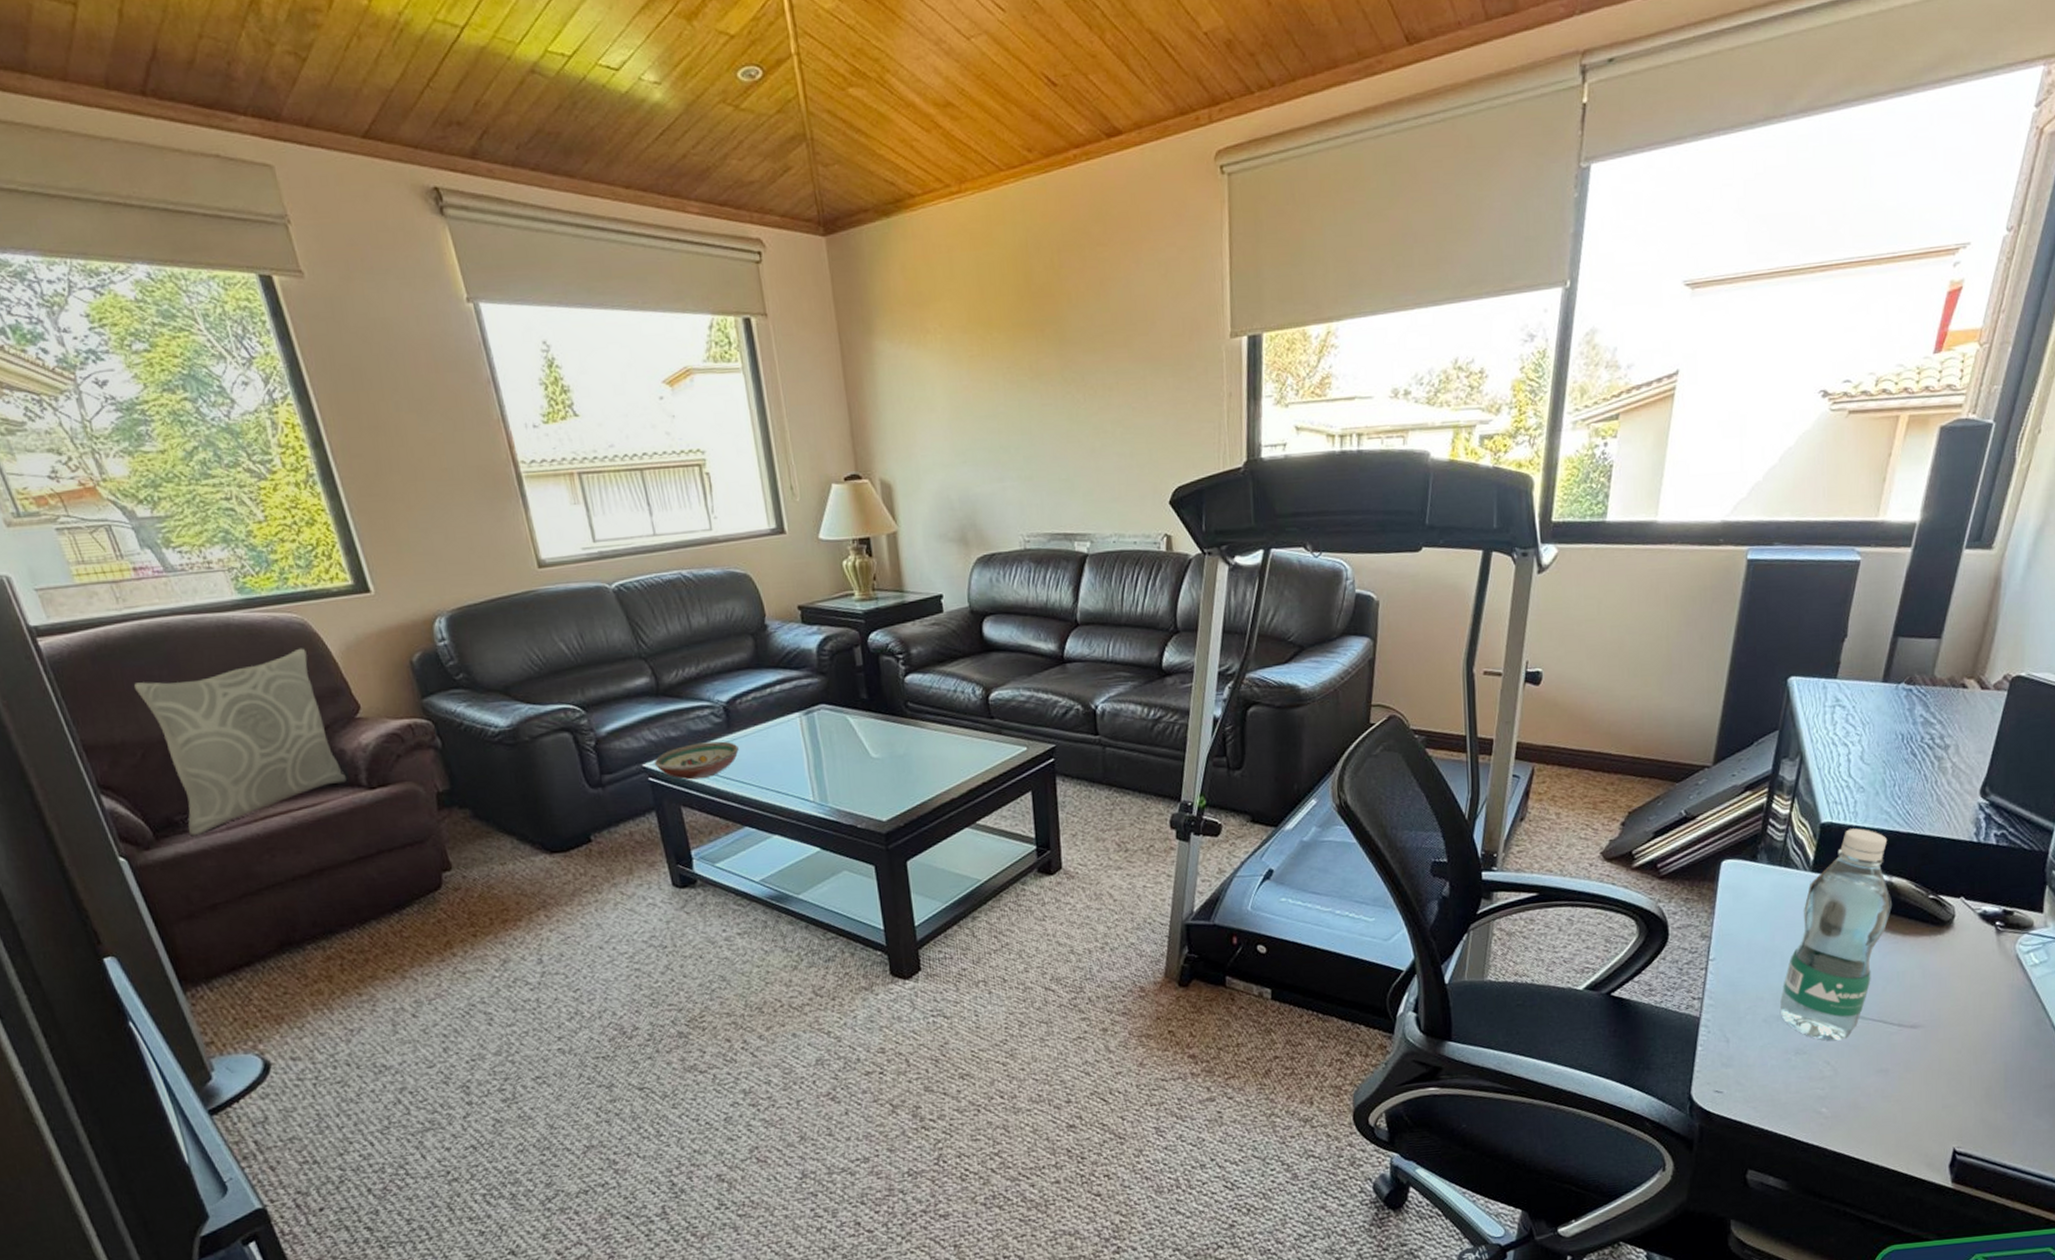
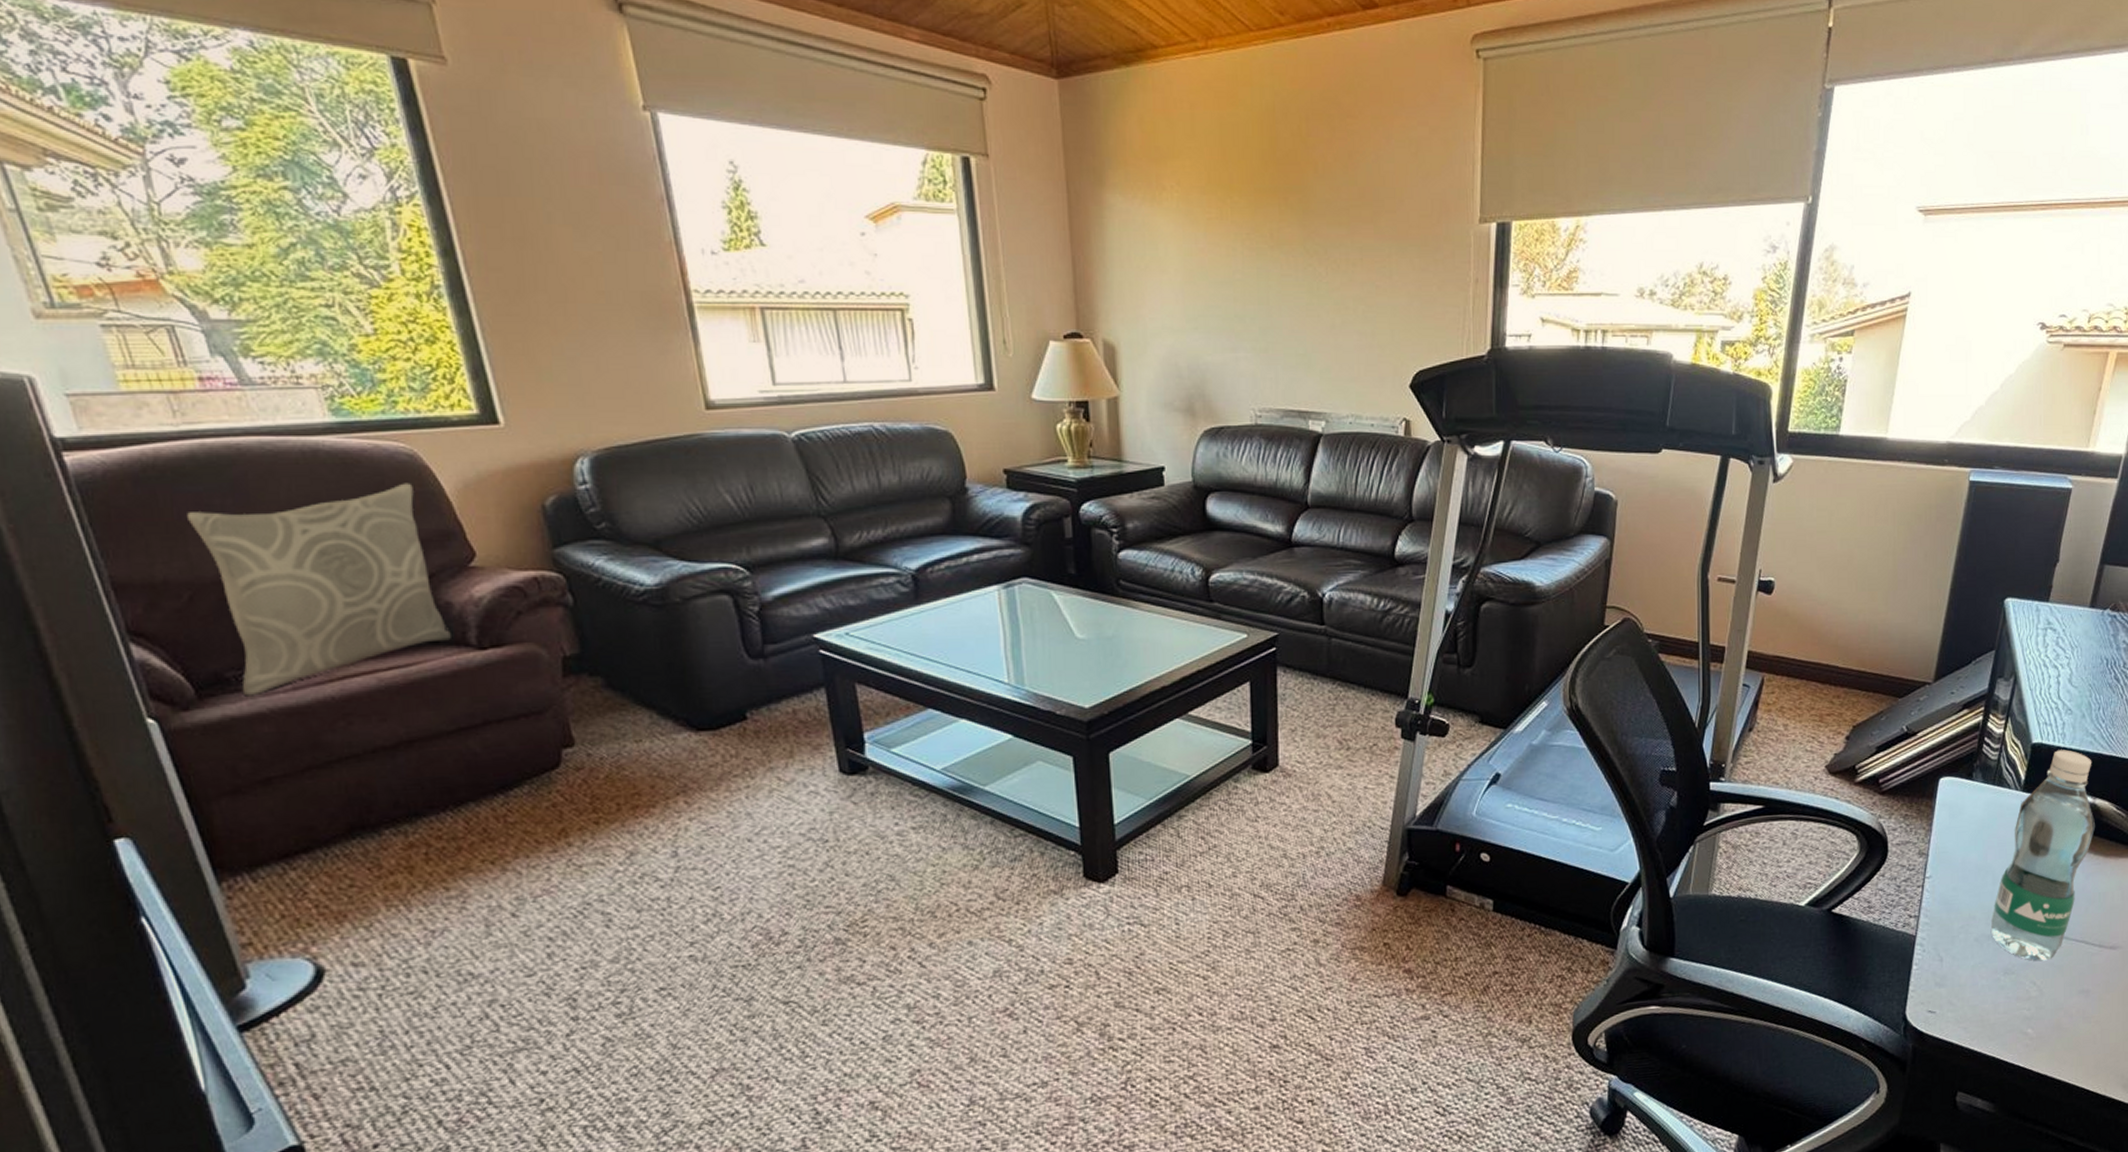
decorative bowl: present [654,741,739,780] -> none [827,613,926,654]

